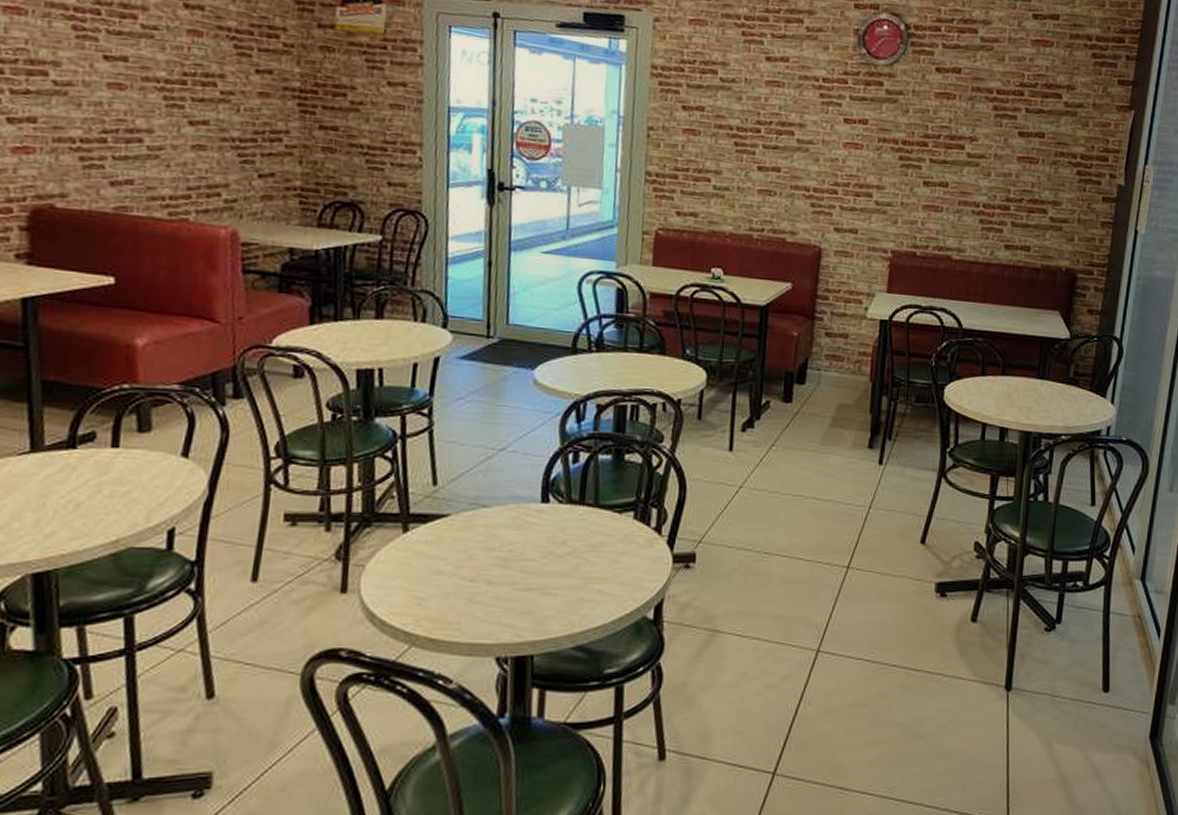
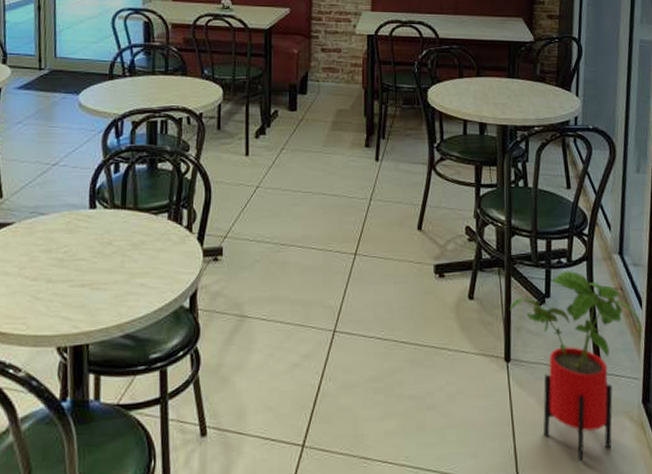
house plant: none [1015,596,1158,797] -> present [509,271,642,461]

